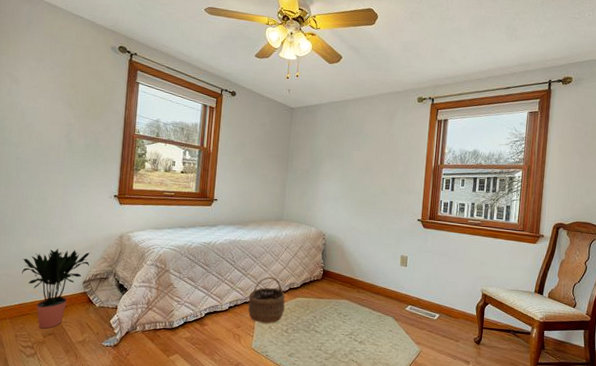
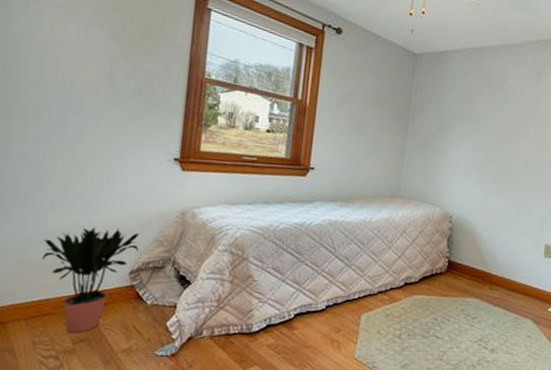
wicker basket: present [248,277,285,324] -> none [351,268,400,327]

